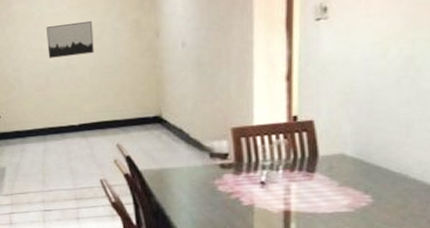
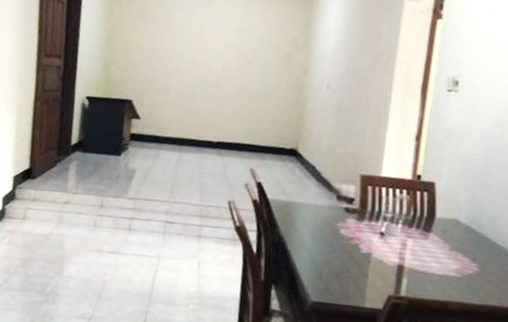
wall art: present [46,20,94,58] -> none [199,41,248,76]

